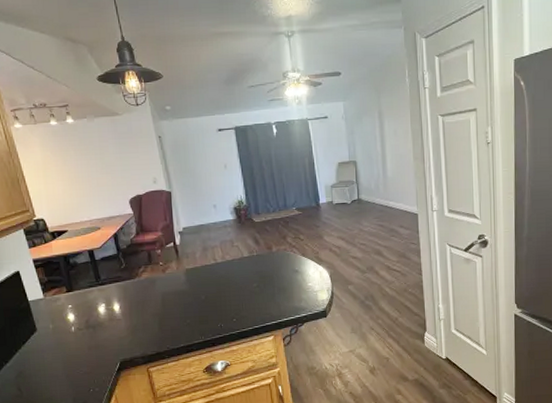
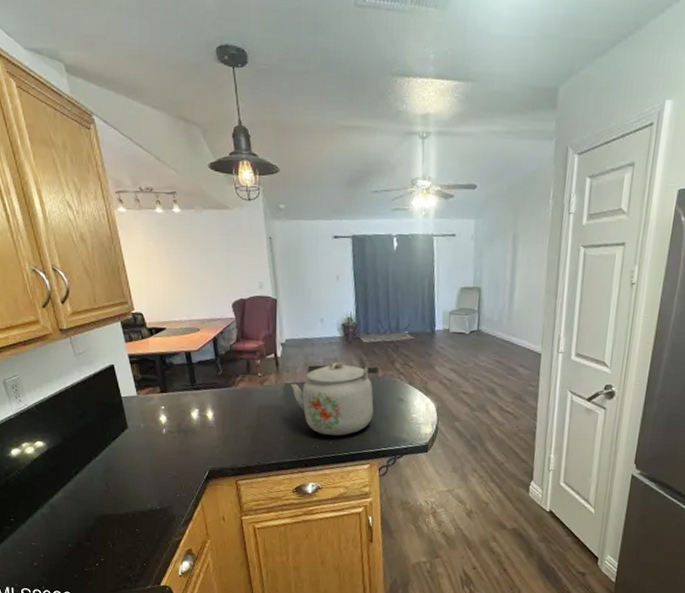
kettle: none [192,242,272,313] -> present [291,362,379,436]

